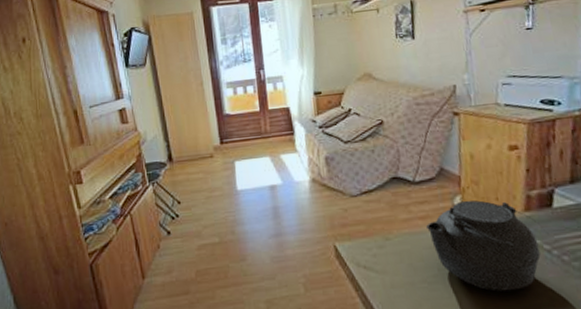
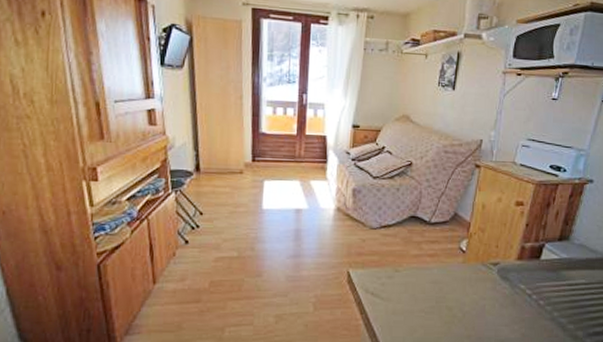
teapot: present [425,200,549,292] -> none [432,244,533,325]

